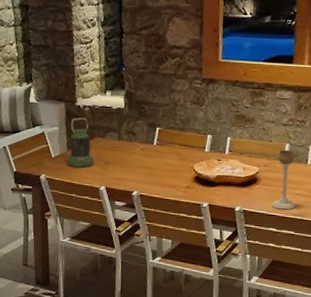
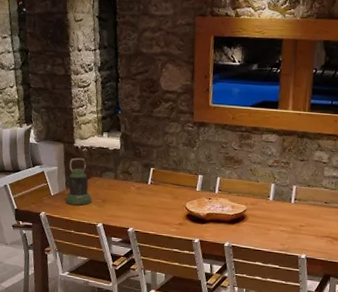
candle holder: present [271,149,295,210] -> none [257,189,280,245]

